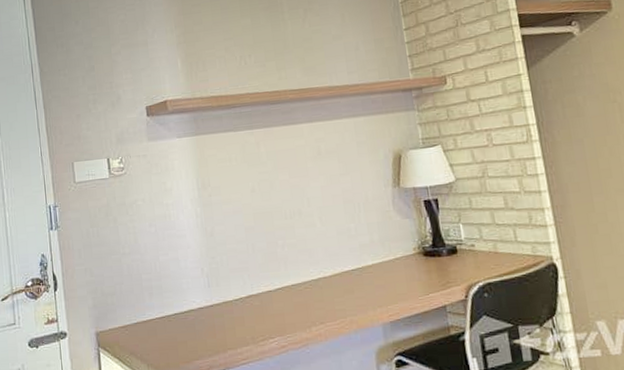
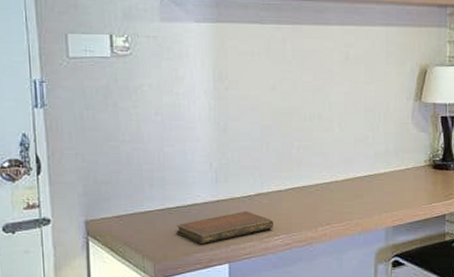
notebook: none [176,313,268,351] -> present [176,211,274,245]

